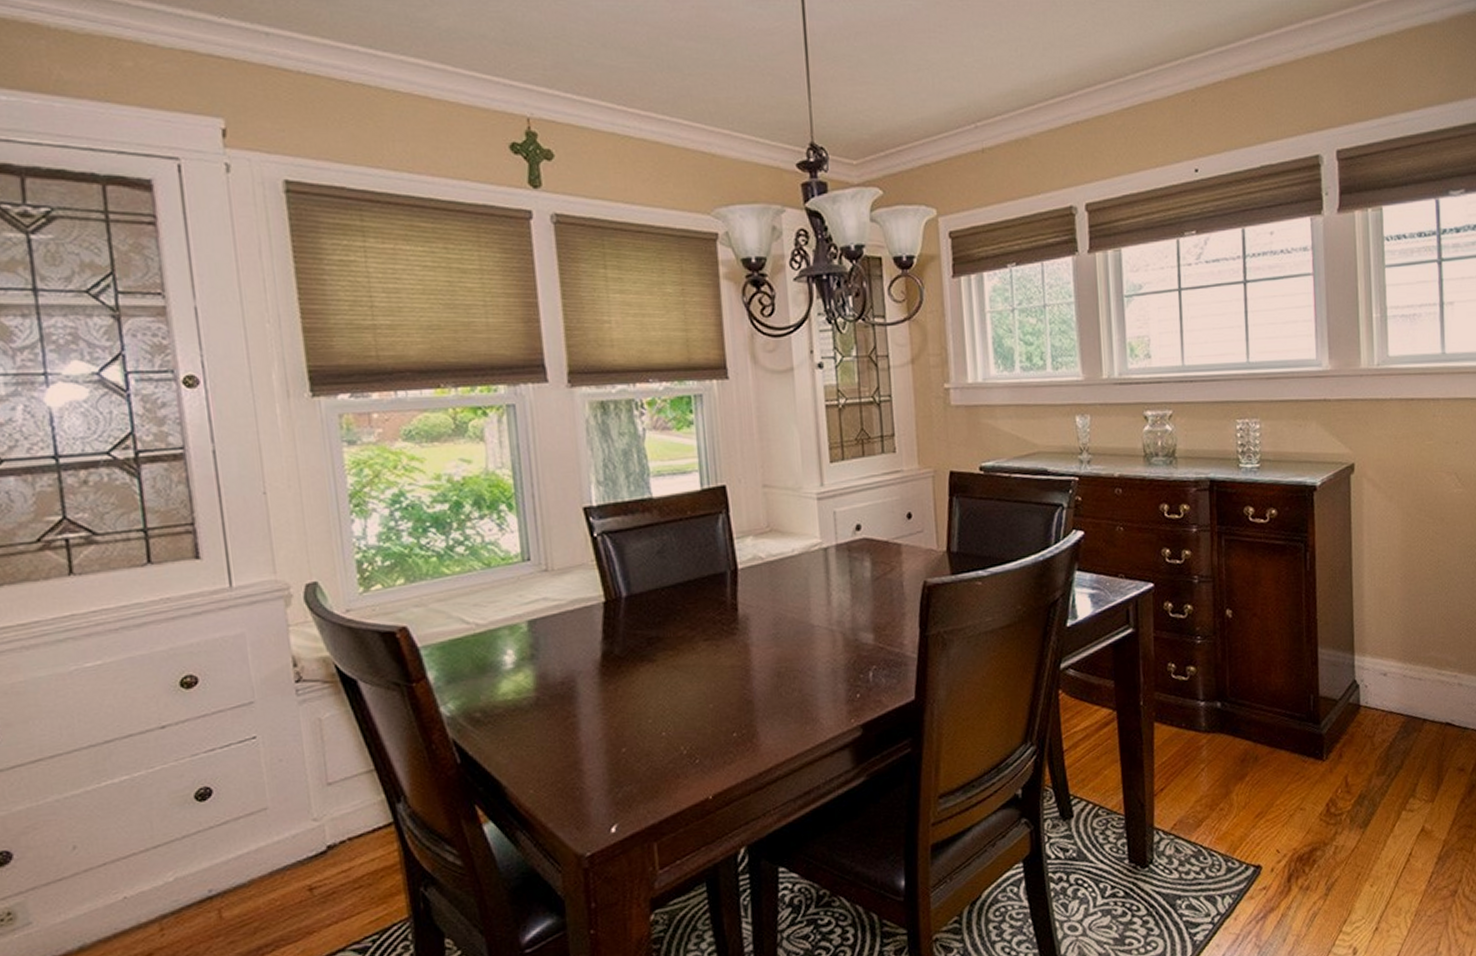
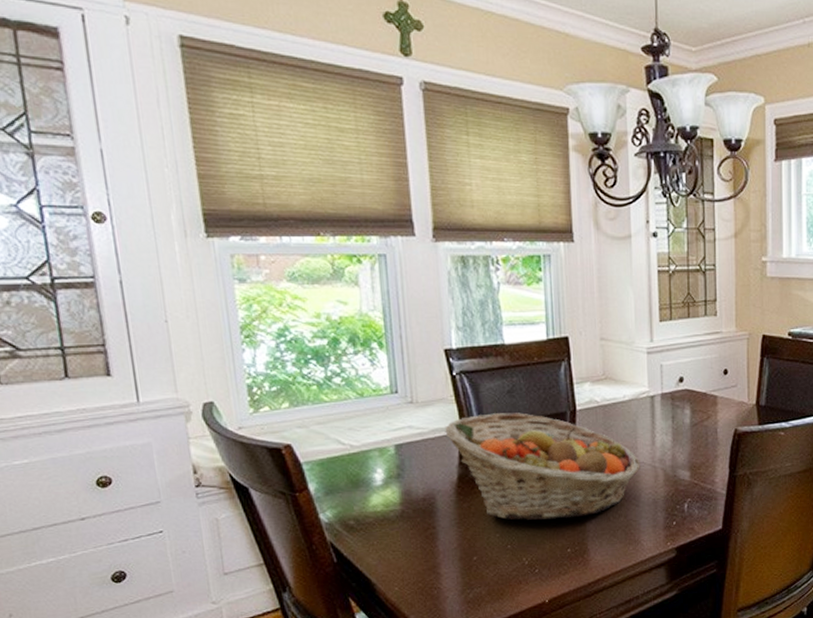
fruit basket: none [585,575,815,702] -> present [445,413,641,520]

